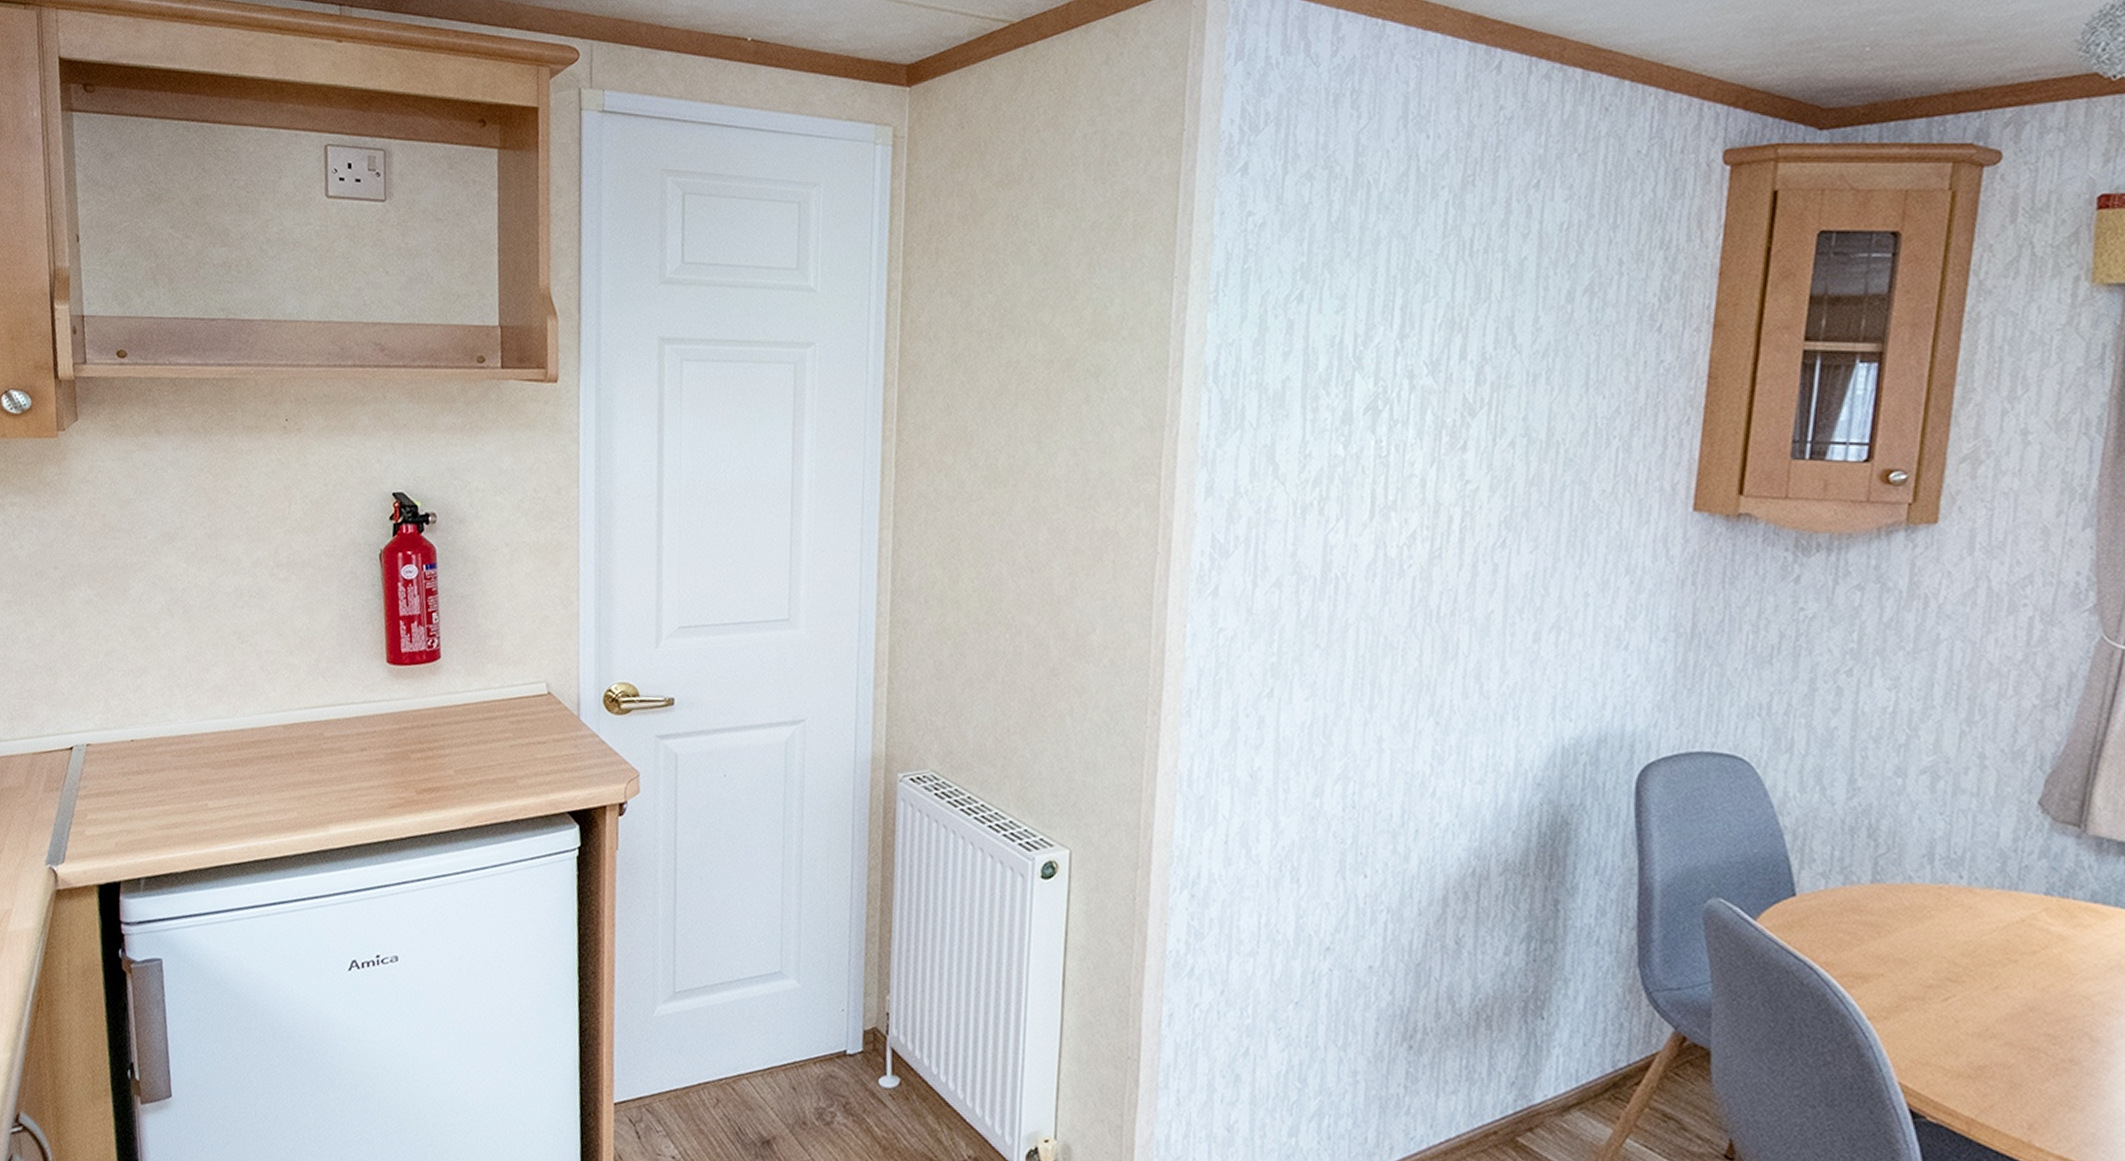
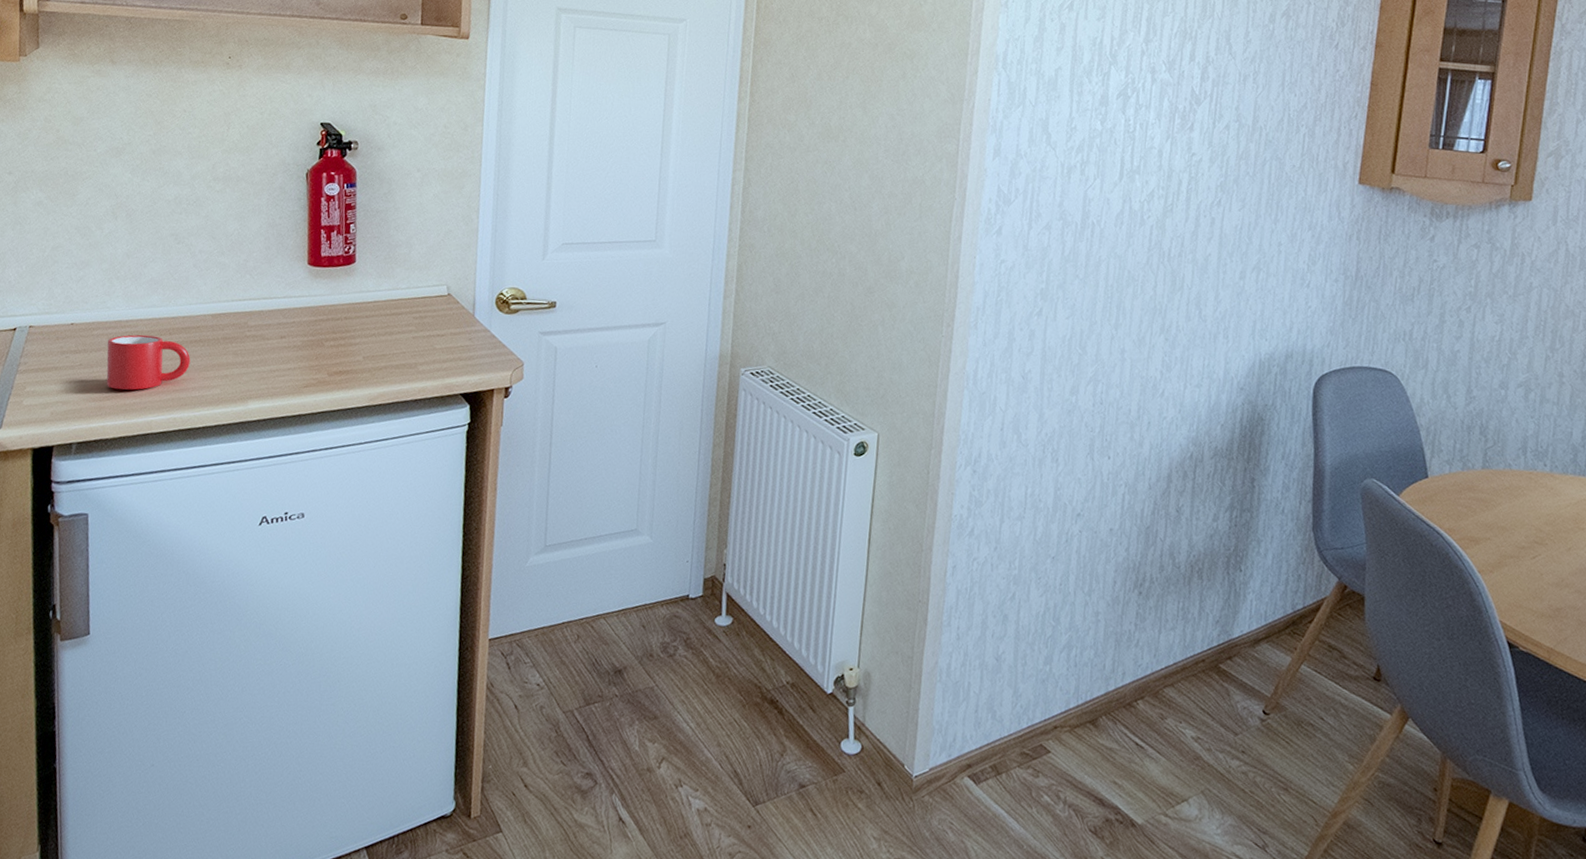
mug: none [171,750,263,816] -> present [106,334,191,390]

